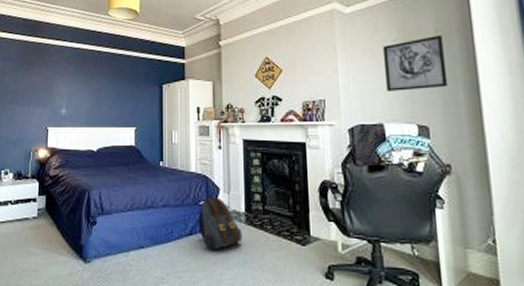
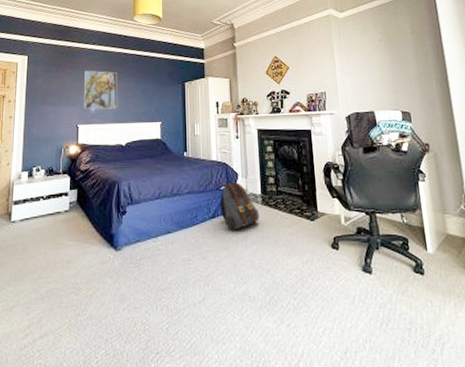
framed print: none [54,70,89,112] -> present [84,71,117,109]
wall art: present [382,34,449,91] -> none [370,35,424,83]

